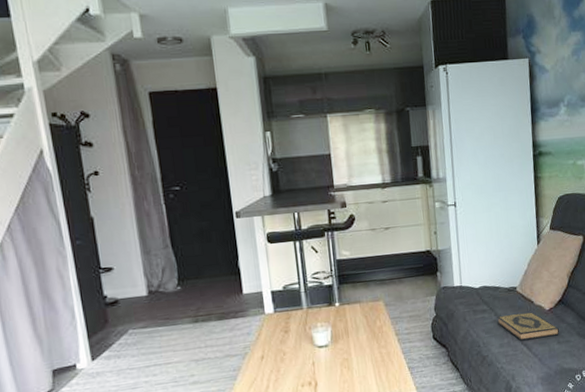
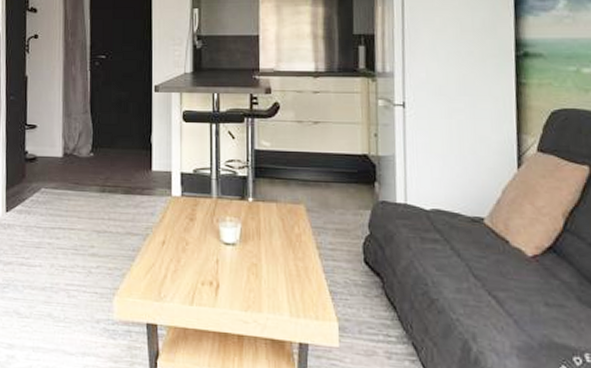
hardback book: present [497,312,559,341] -> none [454,250,548,294]

